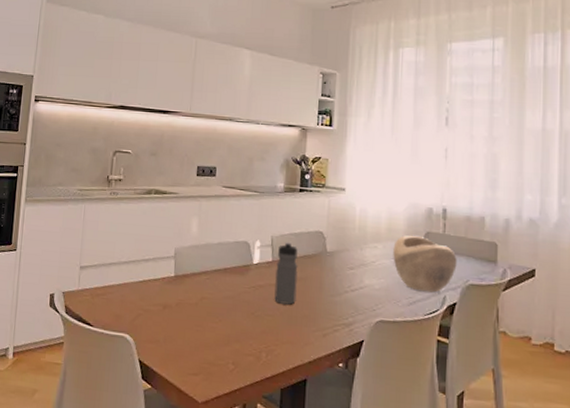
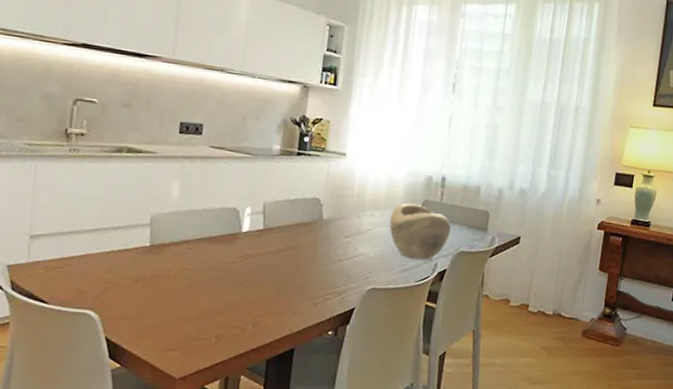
water bottle: present [274,242,298,305] -> none [264,209,292,275]

